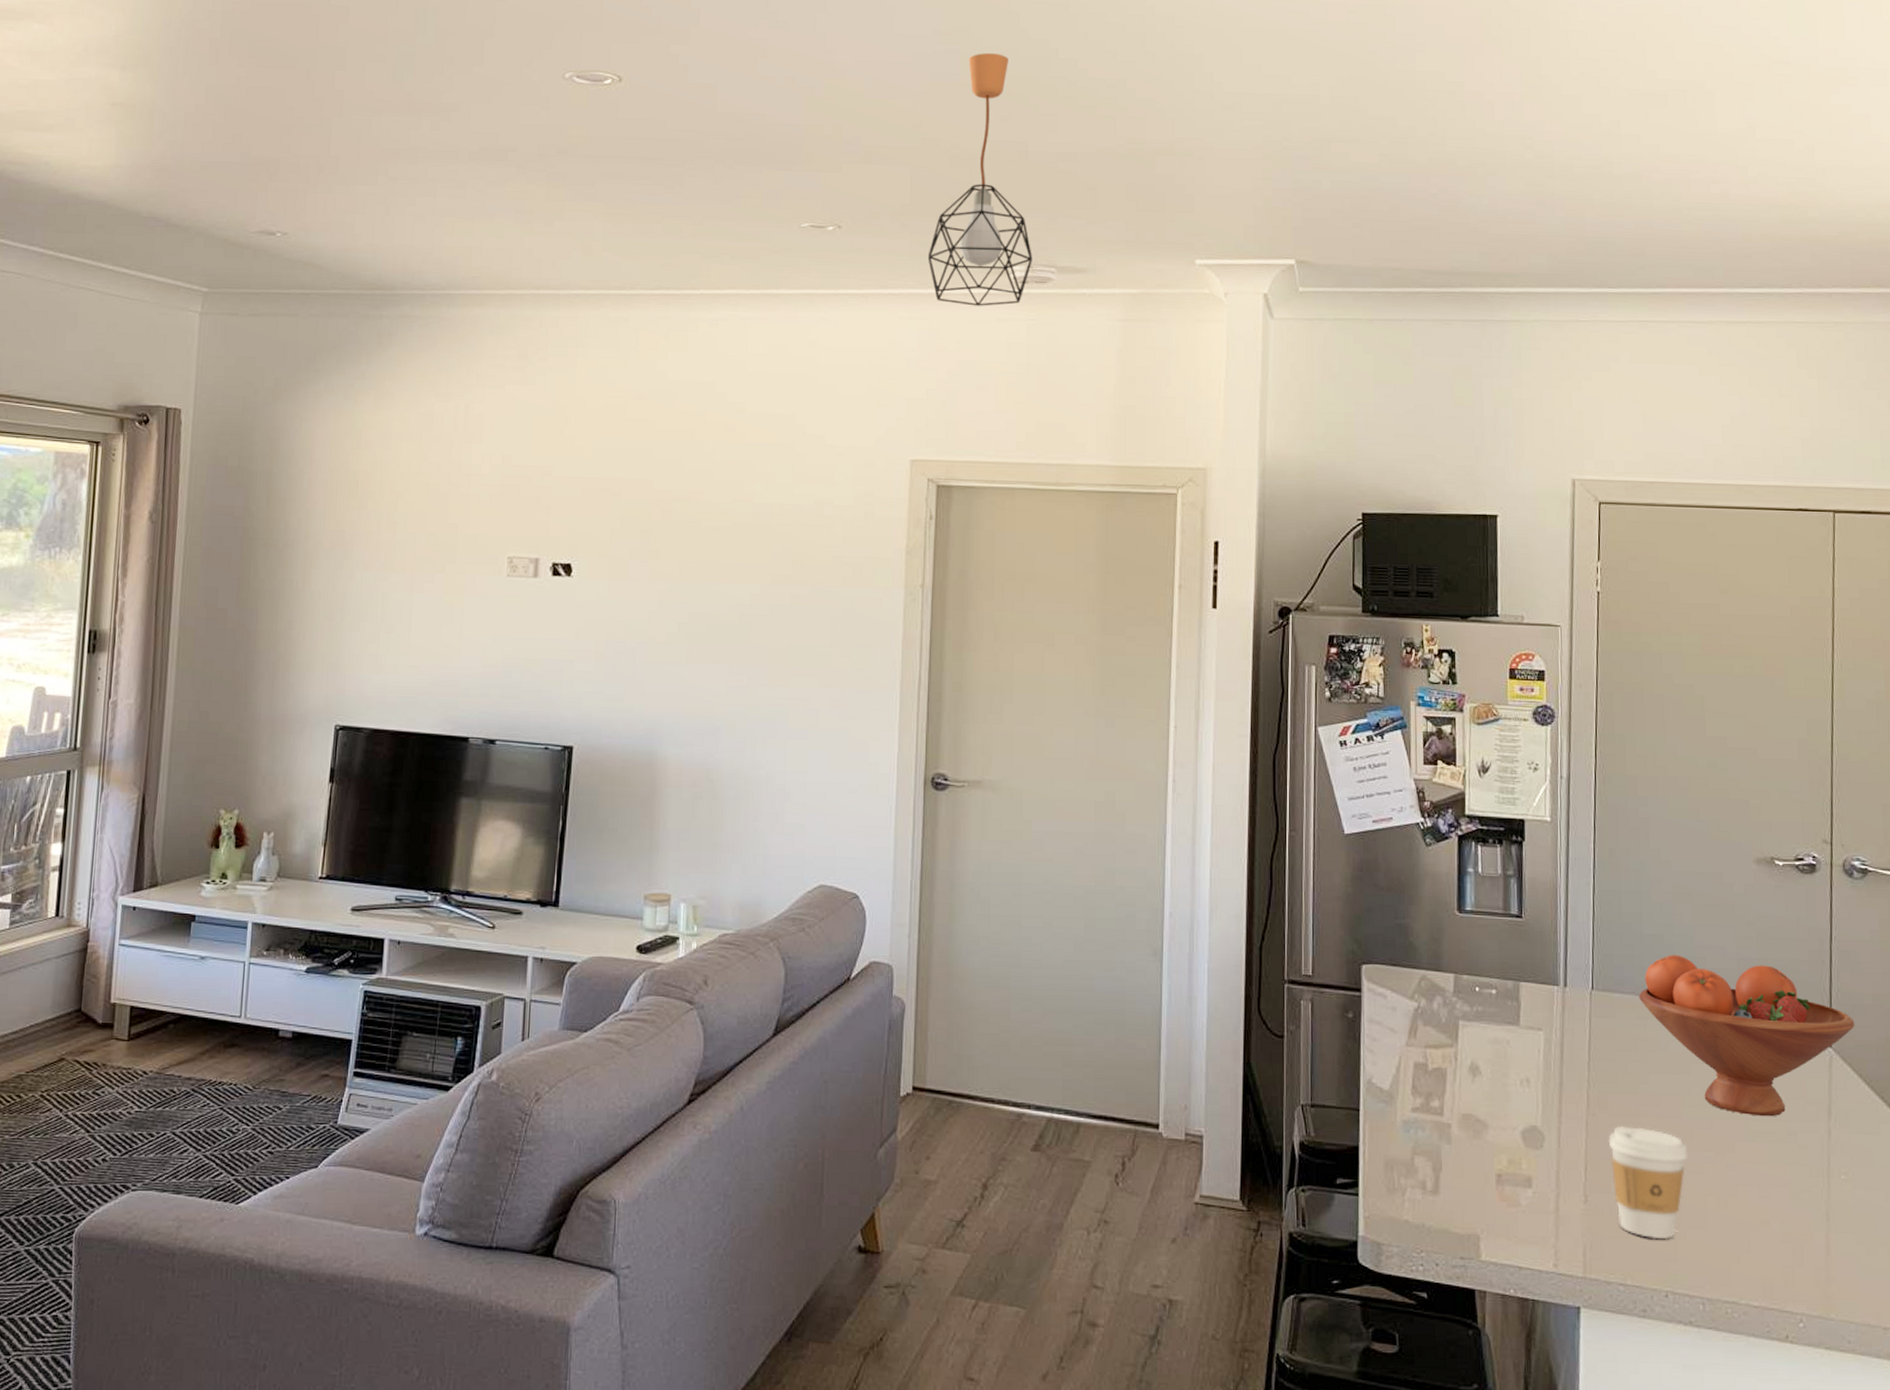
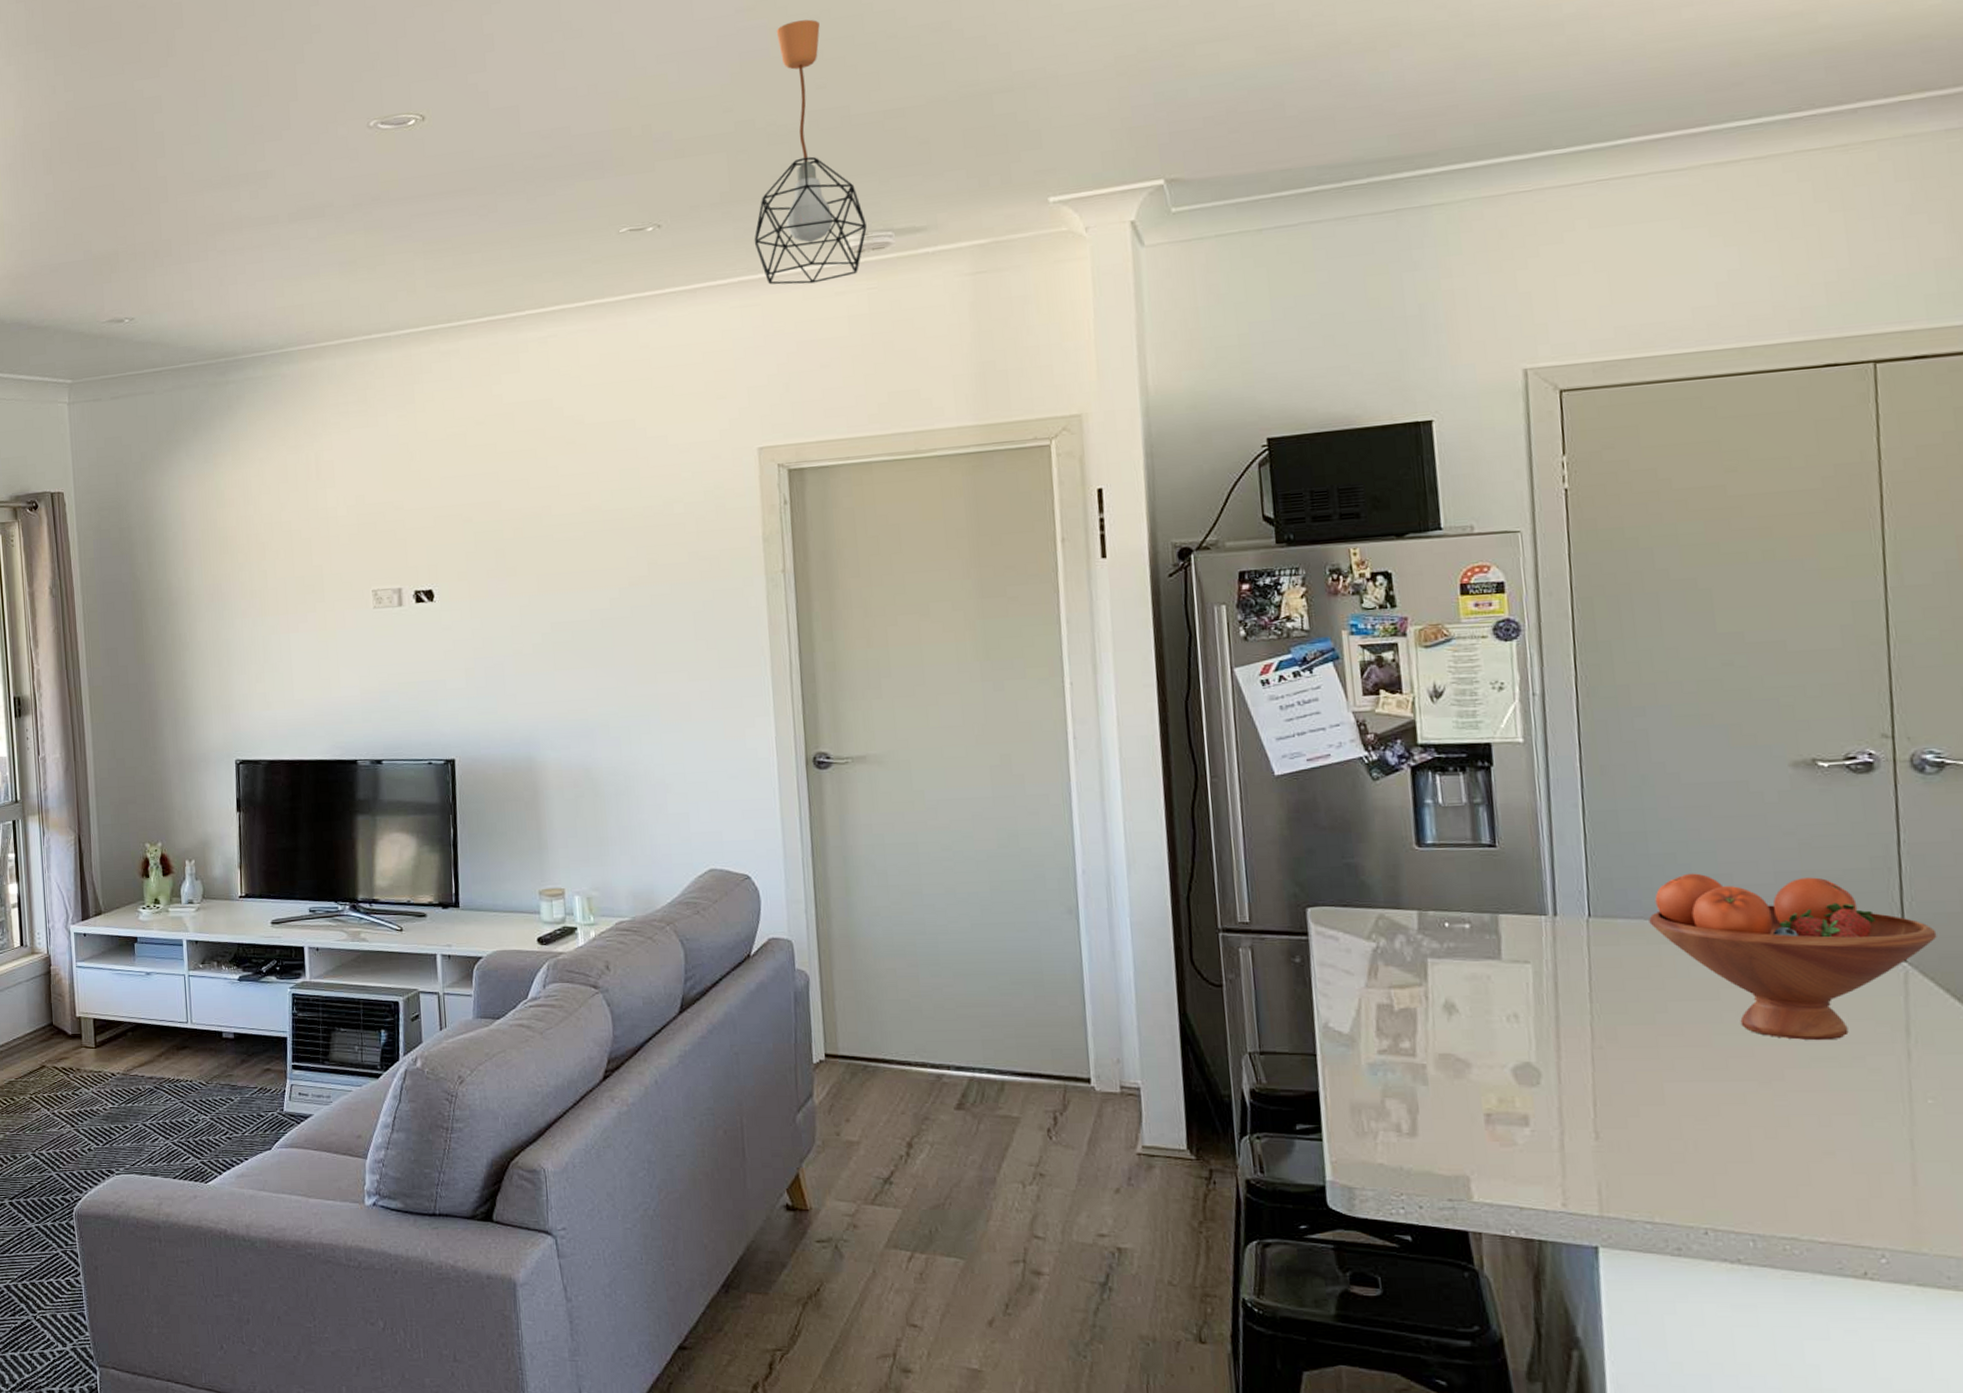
coffee cup: present [1608,1125,1687,1240] -> none [1621,1057,1723,1175]

